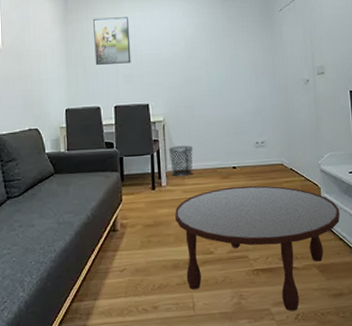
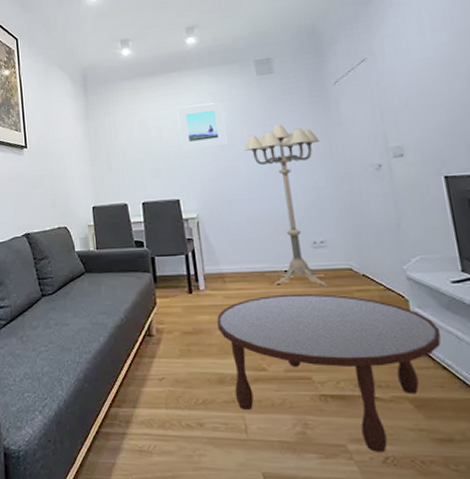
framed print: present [93,17,131,65] -> none [115,107,158,160]
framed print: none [151,18,193,58] -> present [177,102,228,149]
waste bin: present [168,145,193,177] -> none [204,245,235,280]
floor lamp: none [207,42,266,180] -> present [244,125,328,287]

